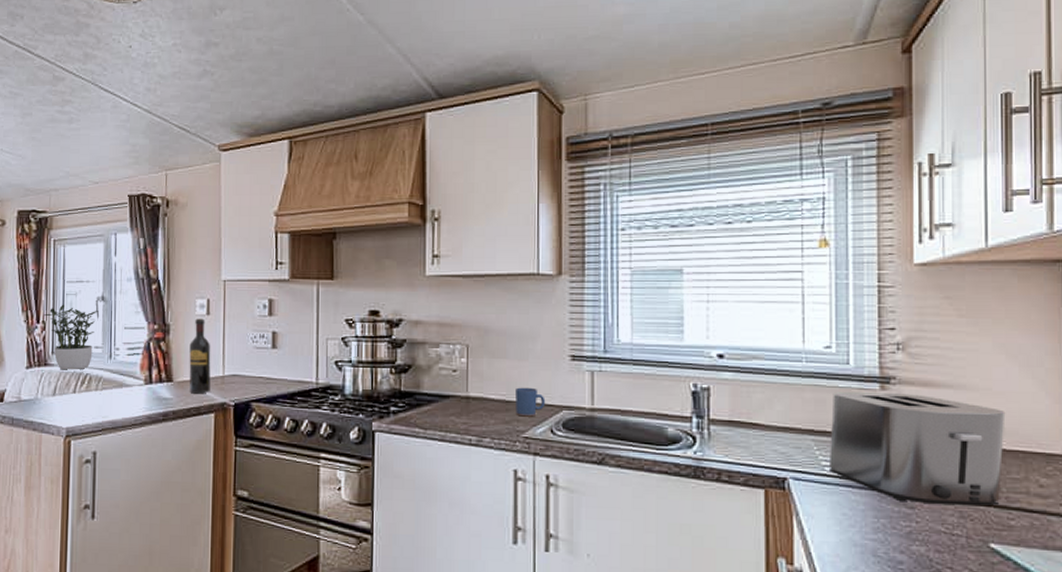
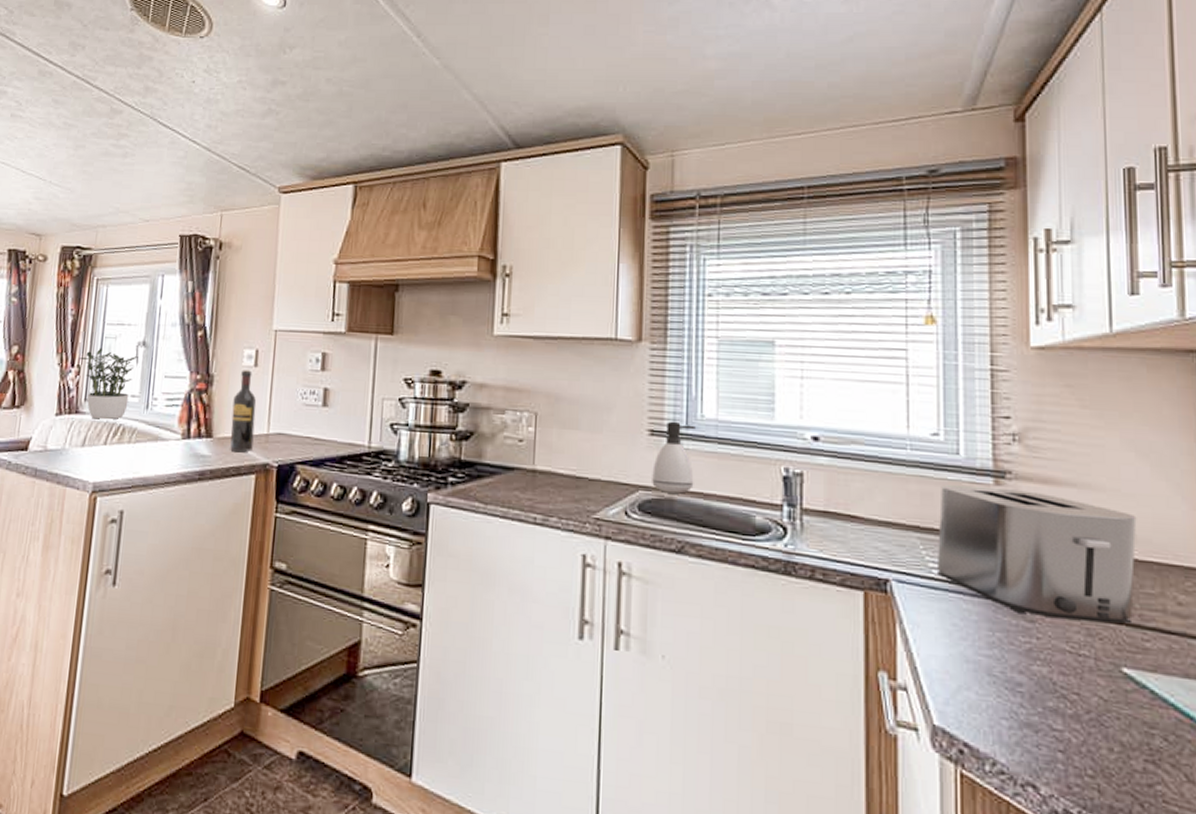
mug: present [516,387,546,417] -> none [586,462,620,496]
soap dispenser: none [574,346,612,412] -> present [652,421,696,494]

